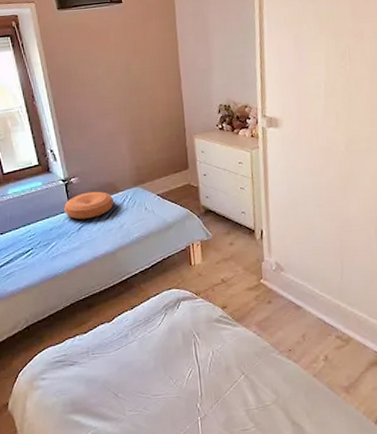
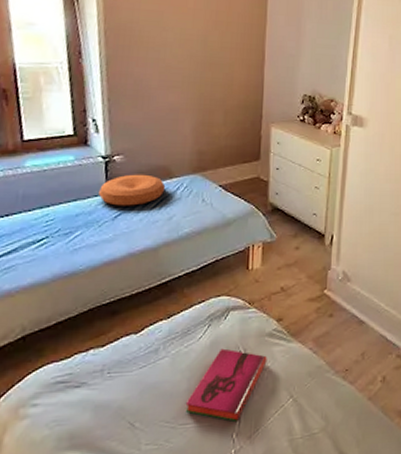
hardback book: none [155,333,218,394] -> present [185,348,267,421]

